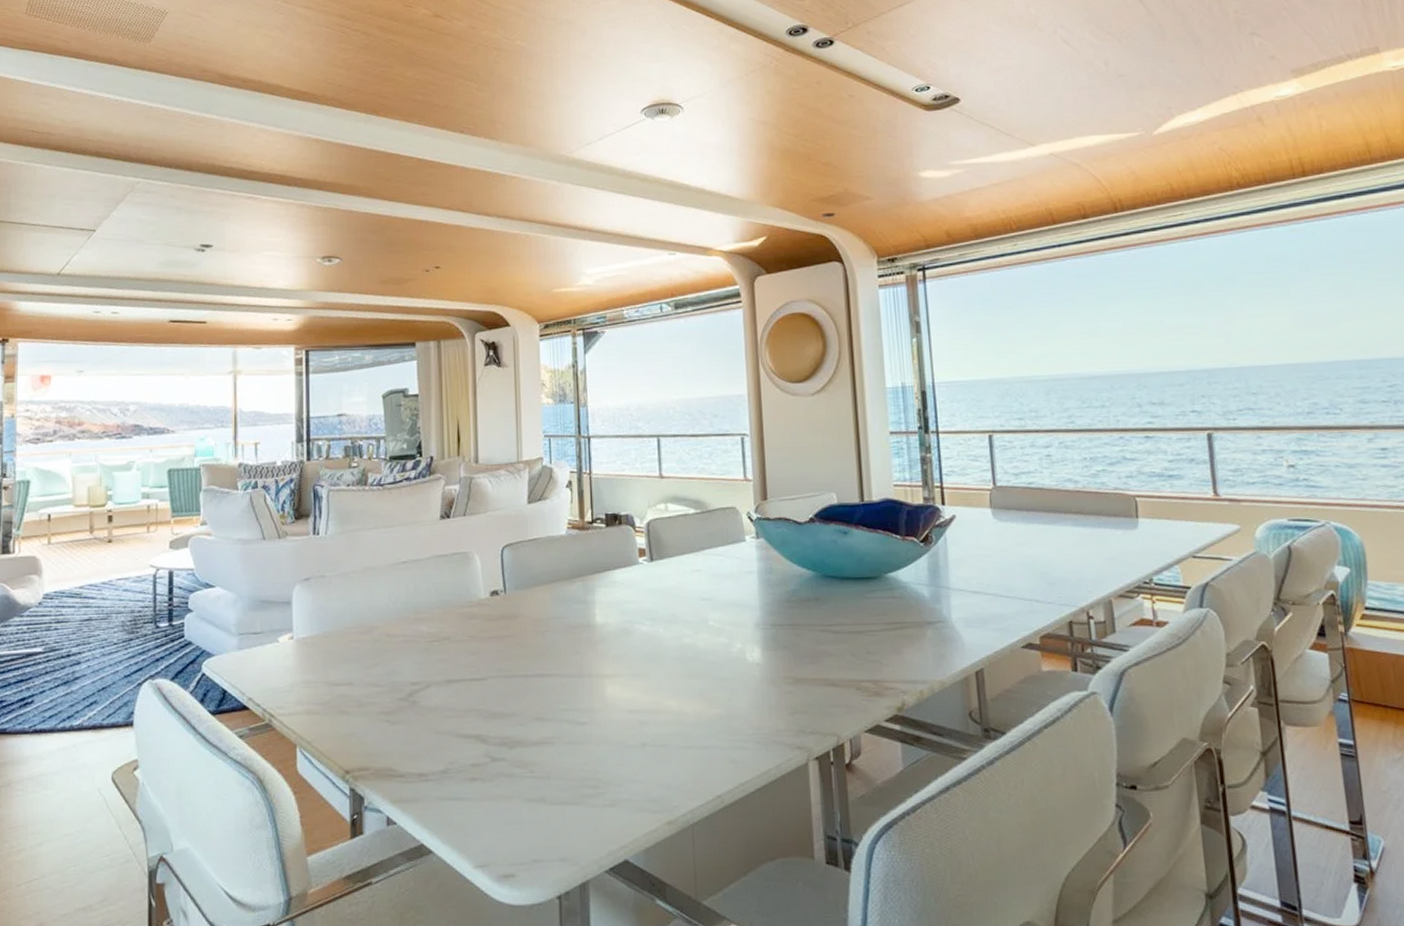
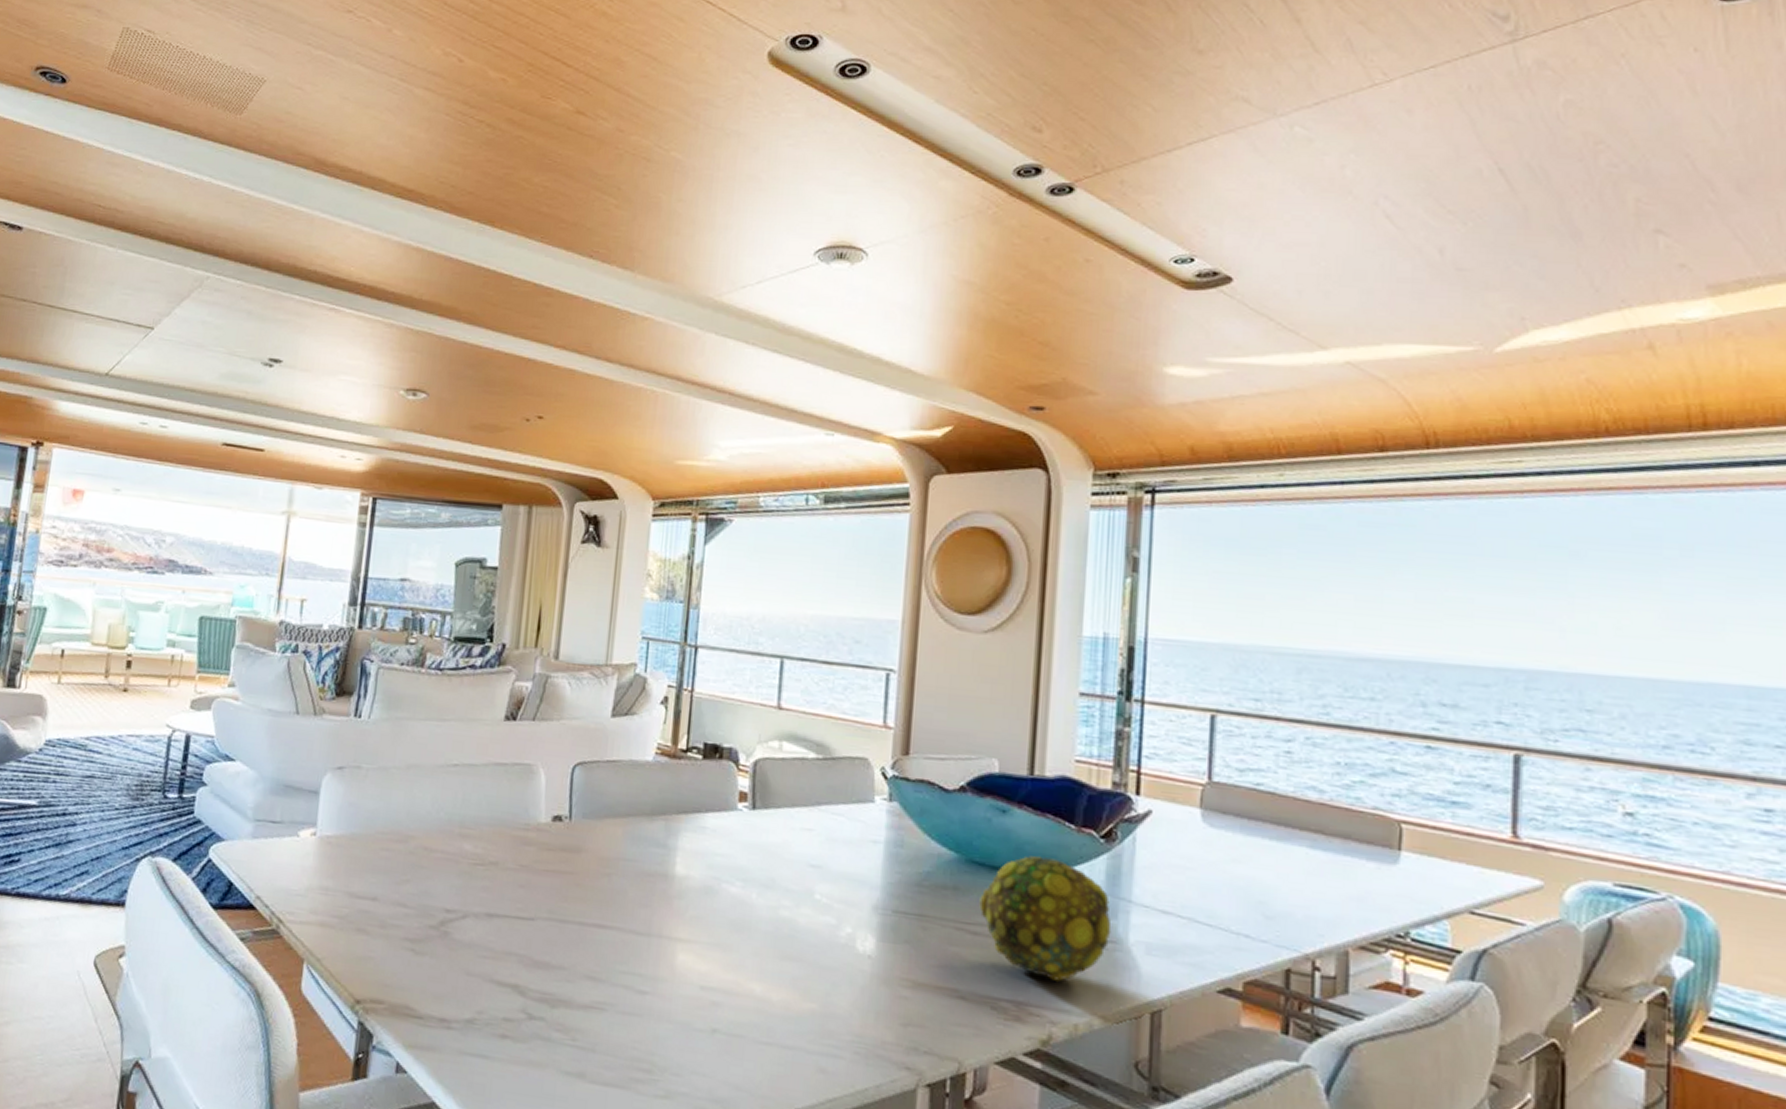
decorative ball: none [836,564,938,659] -> present [979,856,1112,981]

